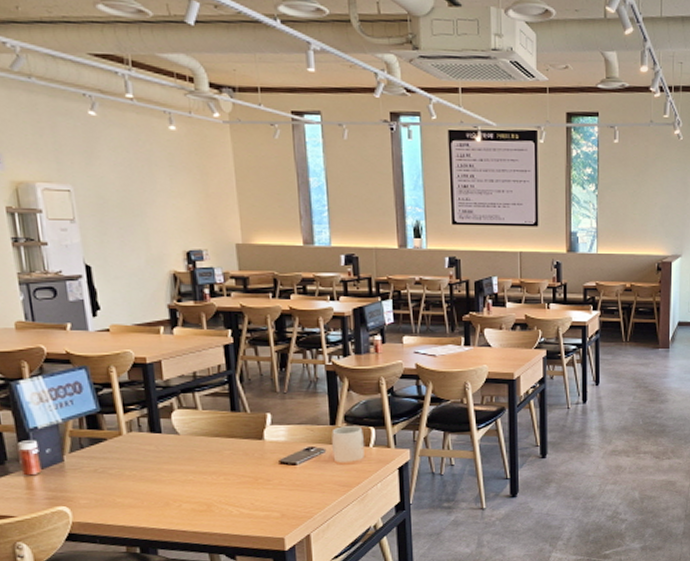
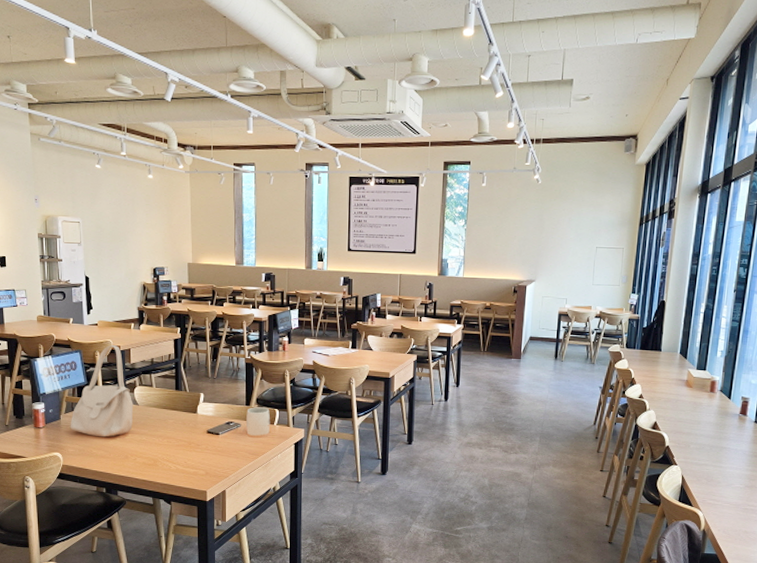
handbag: none [79,357,173,481] -> present [70,345,134,437]

